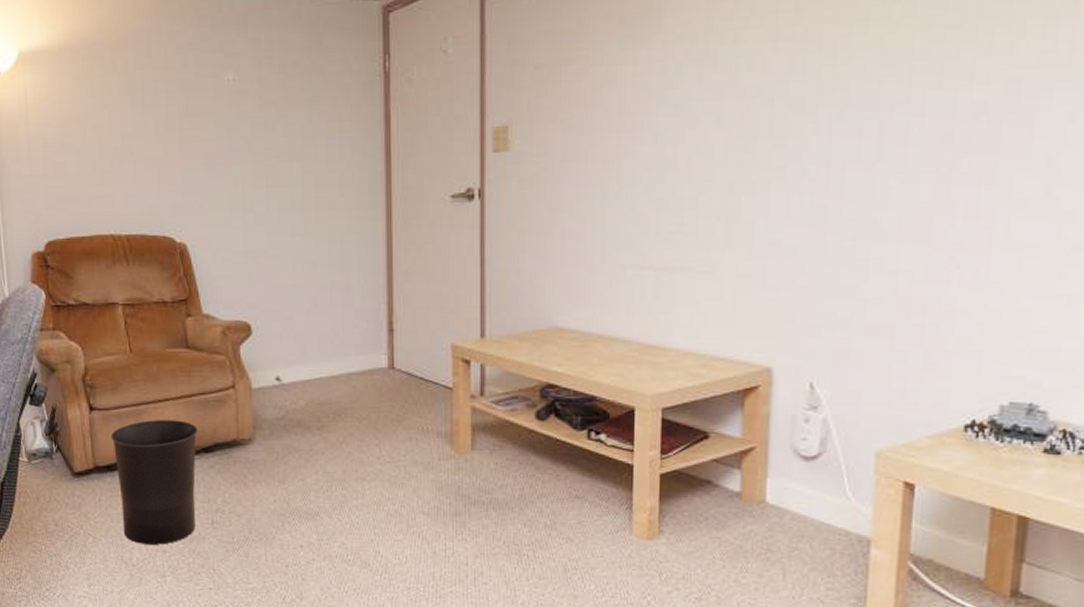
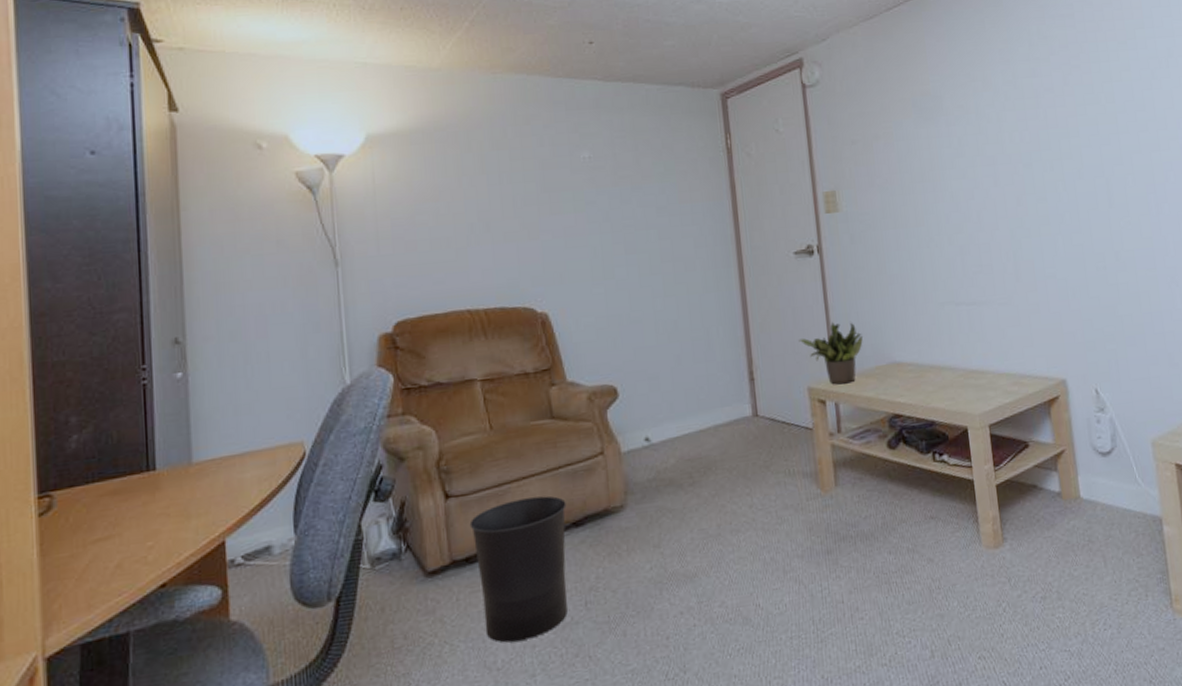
potted plant: none [446,276,521,345] -> present [798,321,863,385]

